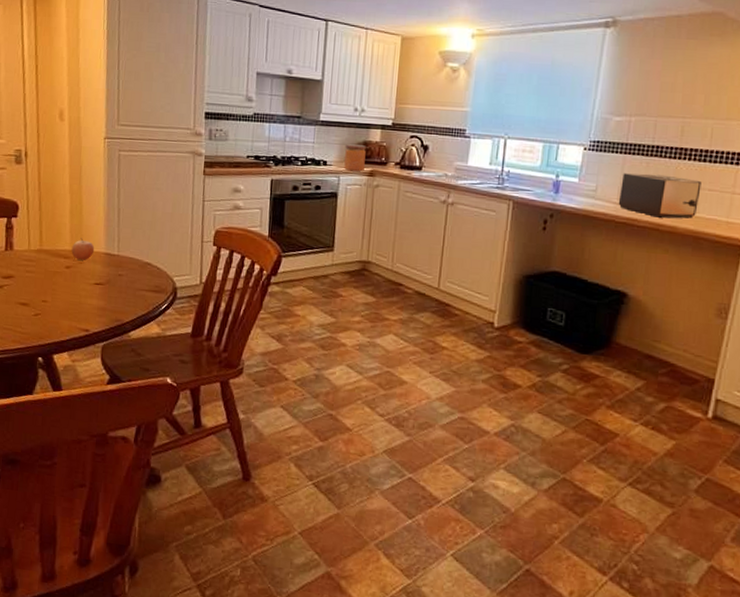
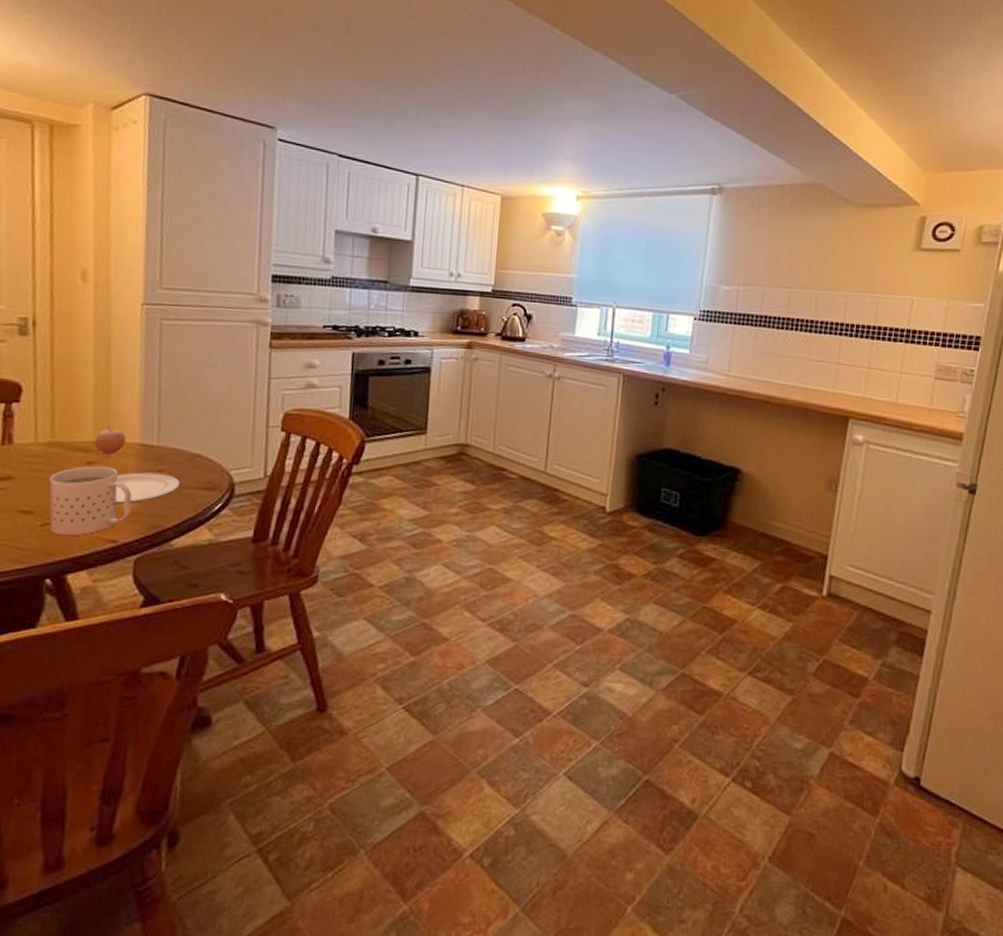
mug: none [39,269,100,325] -> present [48,465,132,536]
plate: none [87,276,136,301] -> present [115,472,181,505]
jar: present [344,144,366,171] -> none [438,312,463,343]
toaster: present [618,173,702,219] -> none [729,344,808,390]

